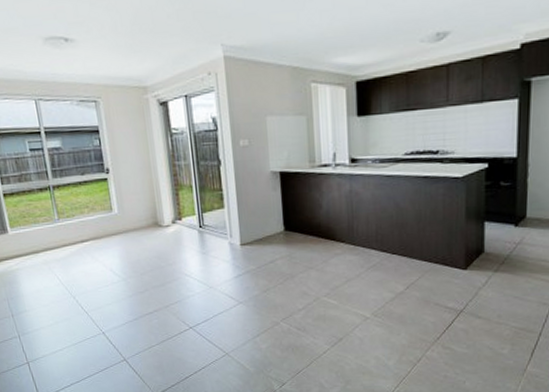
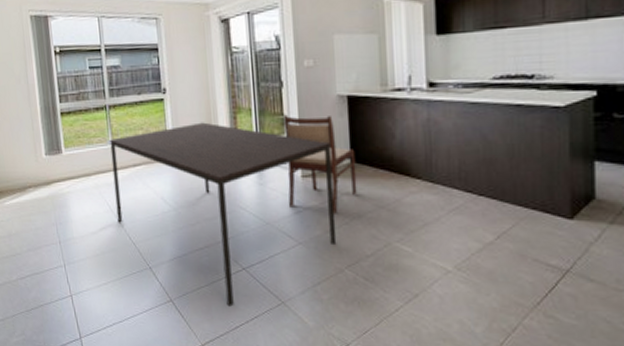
dining table: none [56,199,273,361] -> present [110,122,337,307]
dining chair: none [222,190,290,276] -> present [284,114,357,214]

